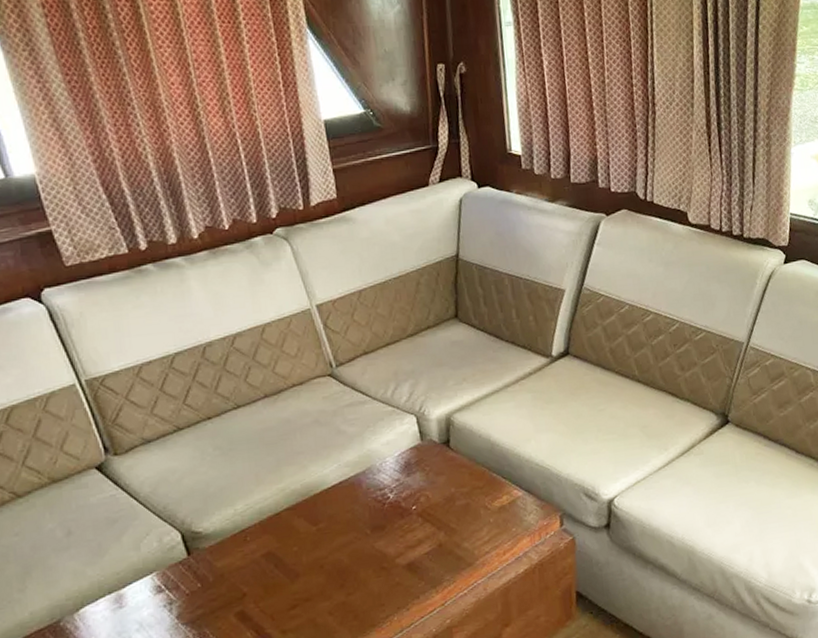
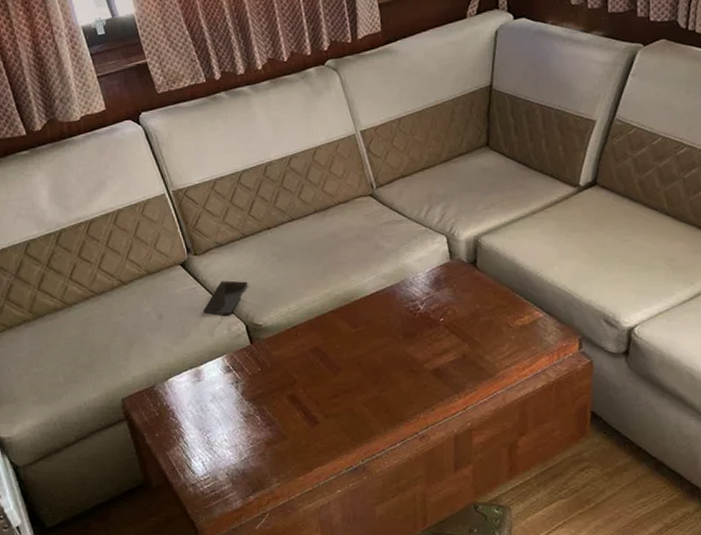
smartphone: none [125,481,184,526] -> present [202,280,248,316]

